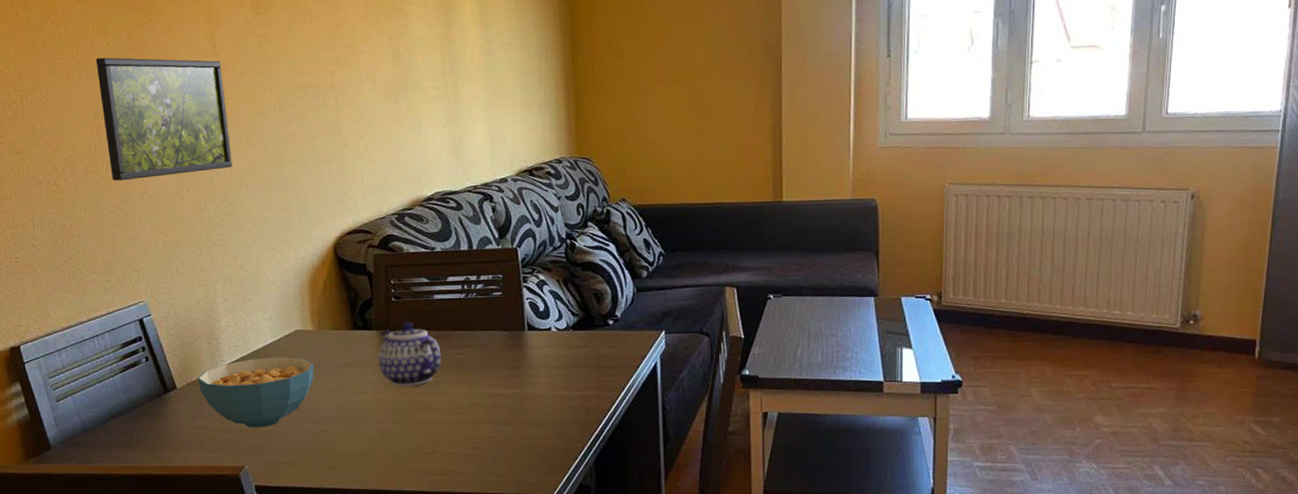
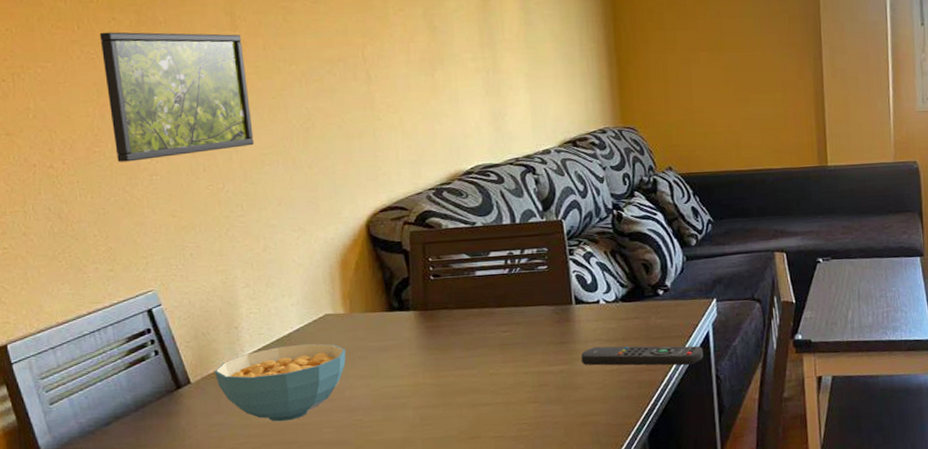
teapot: present [378,322,442,387] -> none [416,300,485,369]
remote control: none [532,372,651,395] -> present [581,346,704,366]

